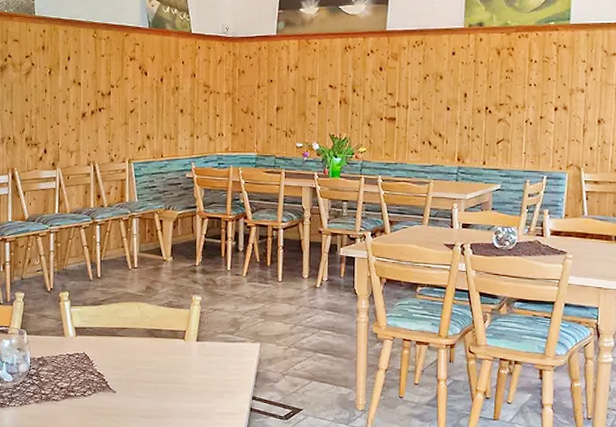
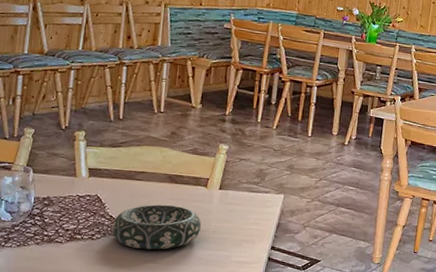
decorative bowl: none [101,359,183,404] -> present [112,204,202,250]

